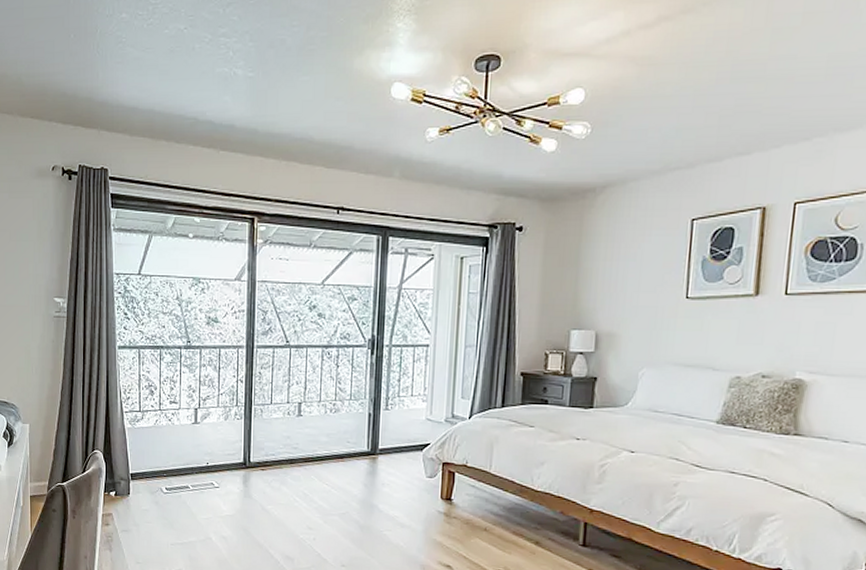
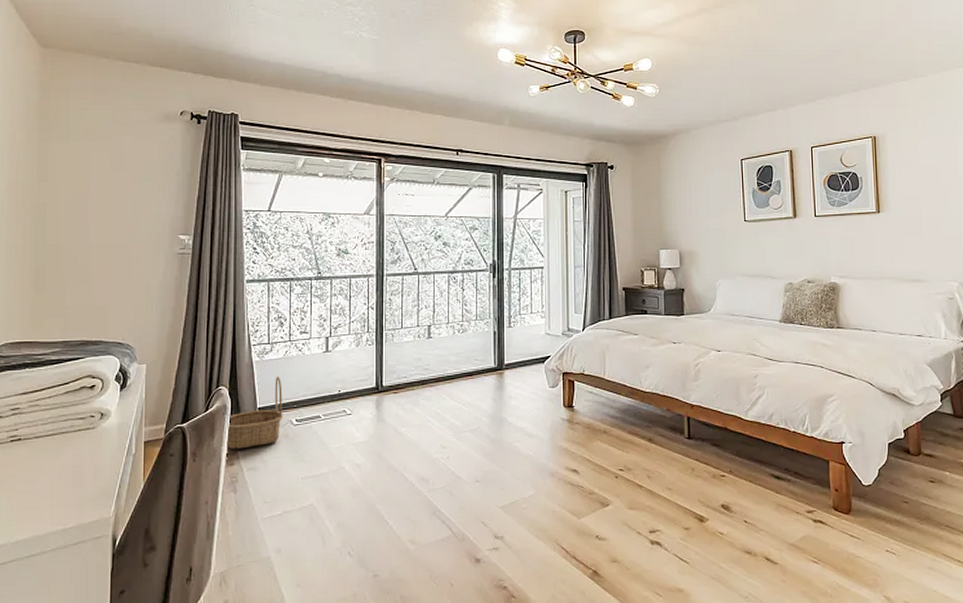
basket: none [99,444,154,511] -> present [225,376,284,449]

